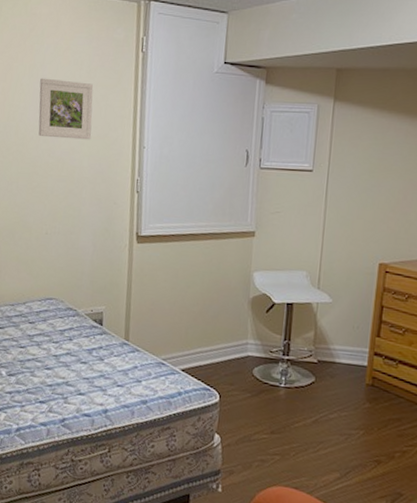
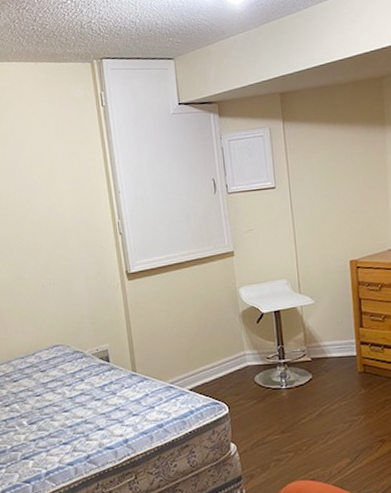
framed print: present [38,78,94,140] -> none [13,142,70,198]

